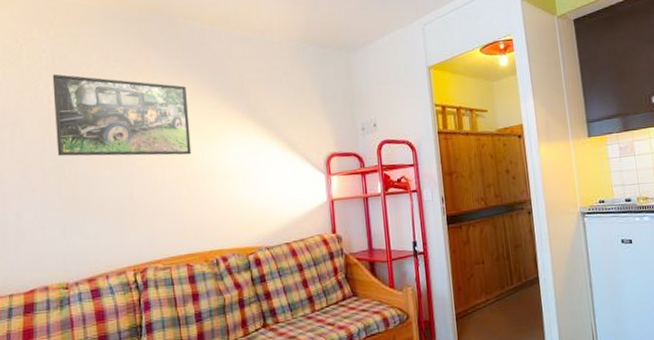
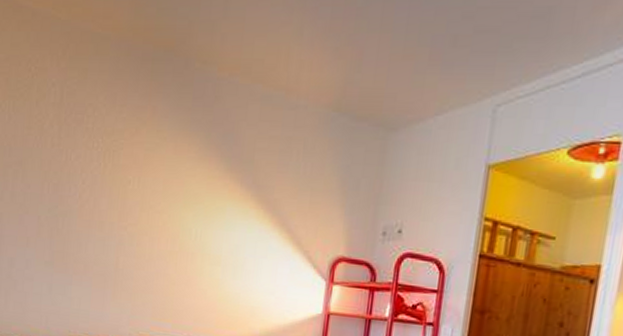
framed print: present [52,74,192,157] -> none [53,113,191,229]

